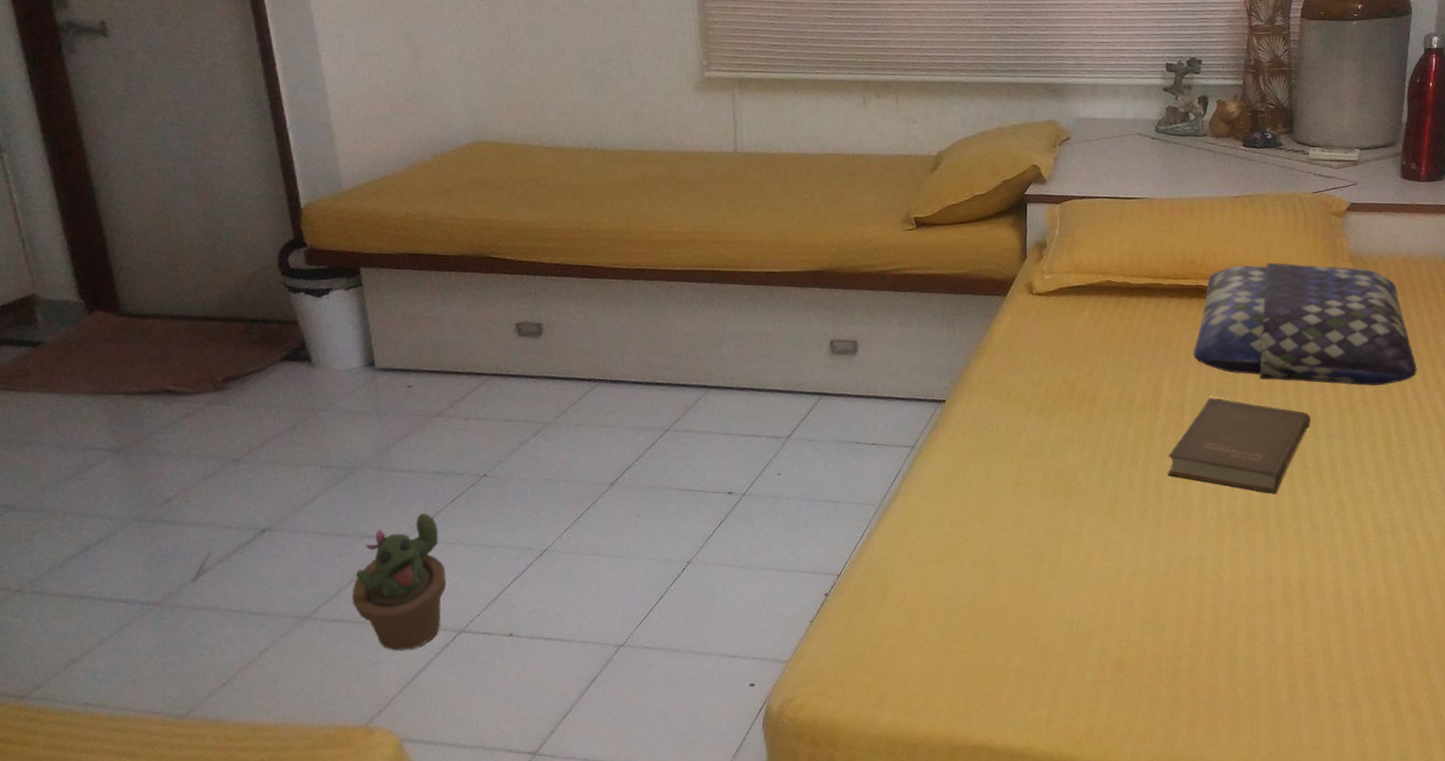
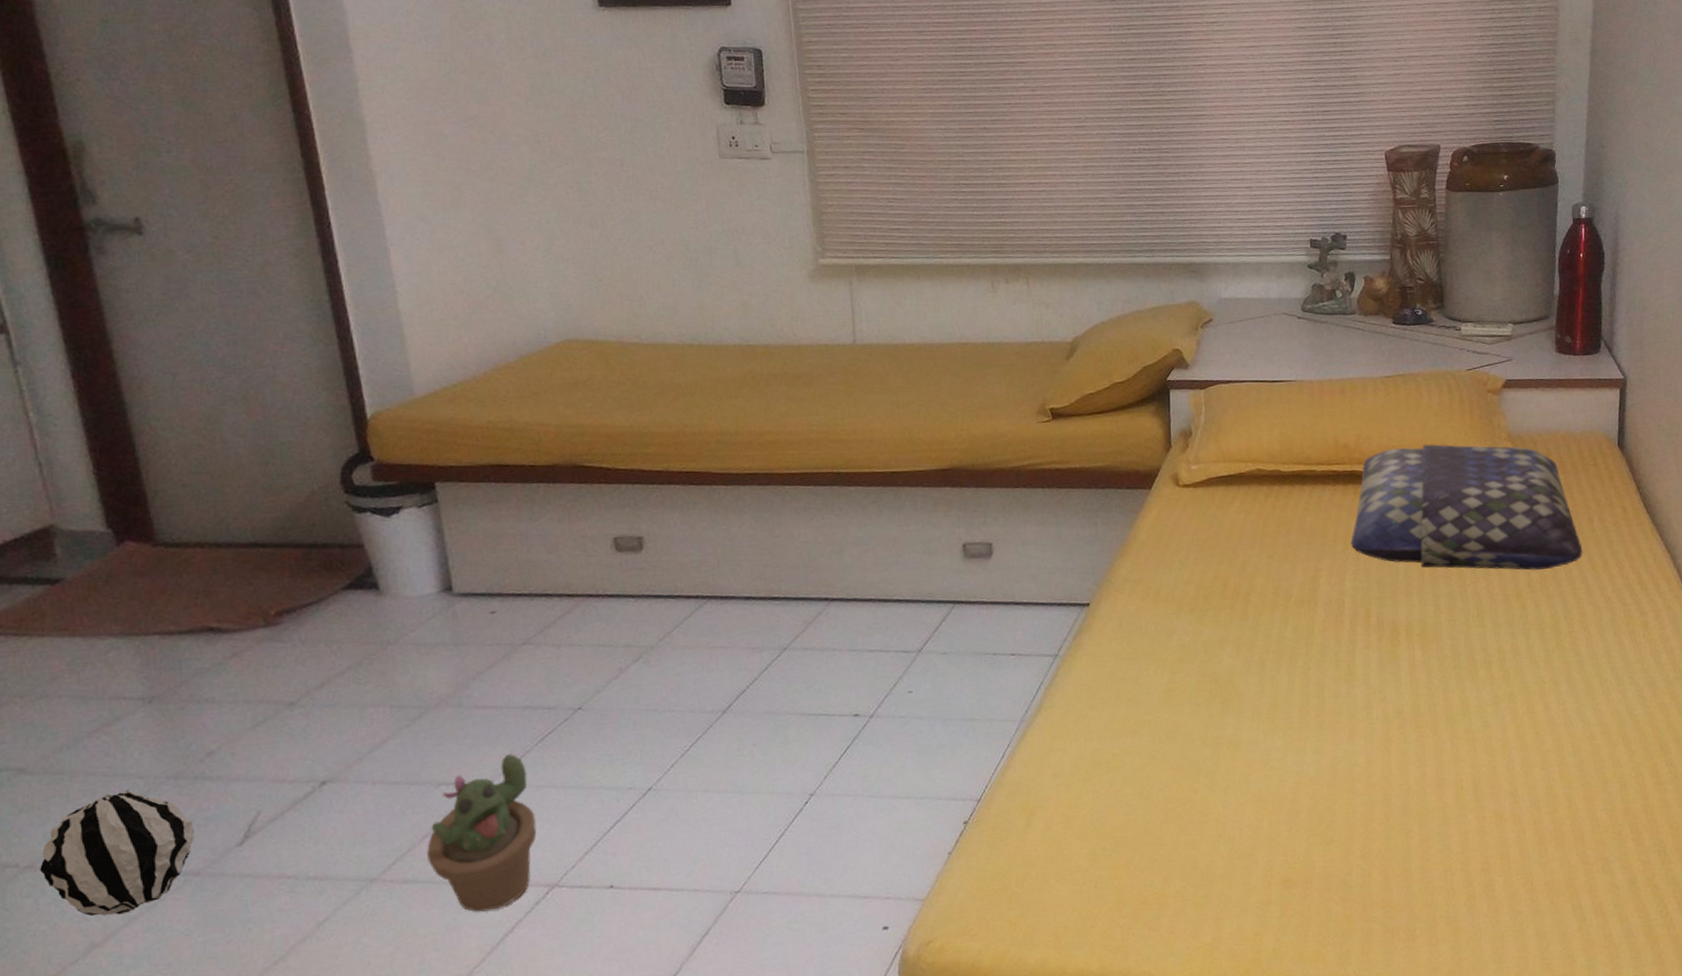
decorative ball: none [27,528,155,636] -> present [40,789,194,916]
book: present [1167,397,1312,493] -> none [1328,588,1477,688]

